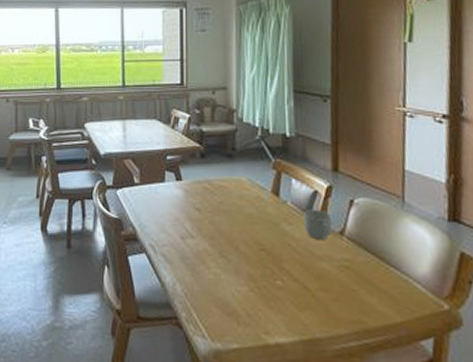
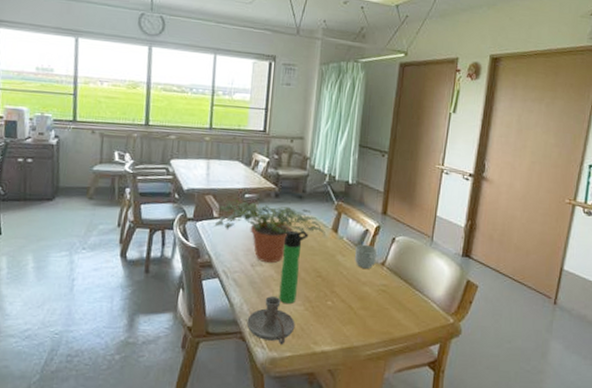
potted plant: none [136,159,264,234] -> present [214,196,325,263]
candle holder: none [182,274,240,335] -> present [246,296,295,345]
bottle: none [215,195,245,283] -> present [278,230,309,304]

